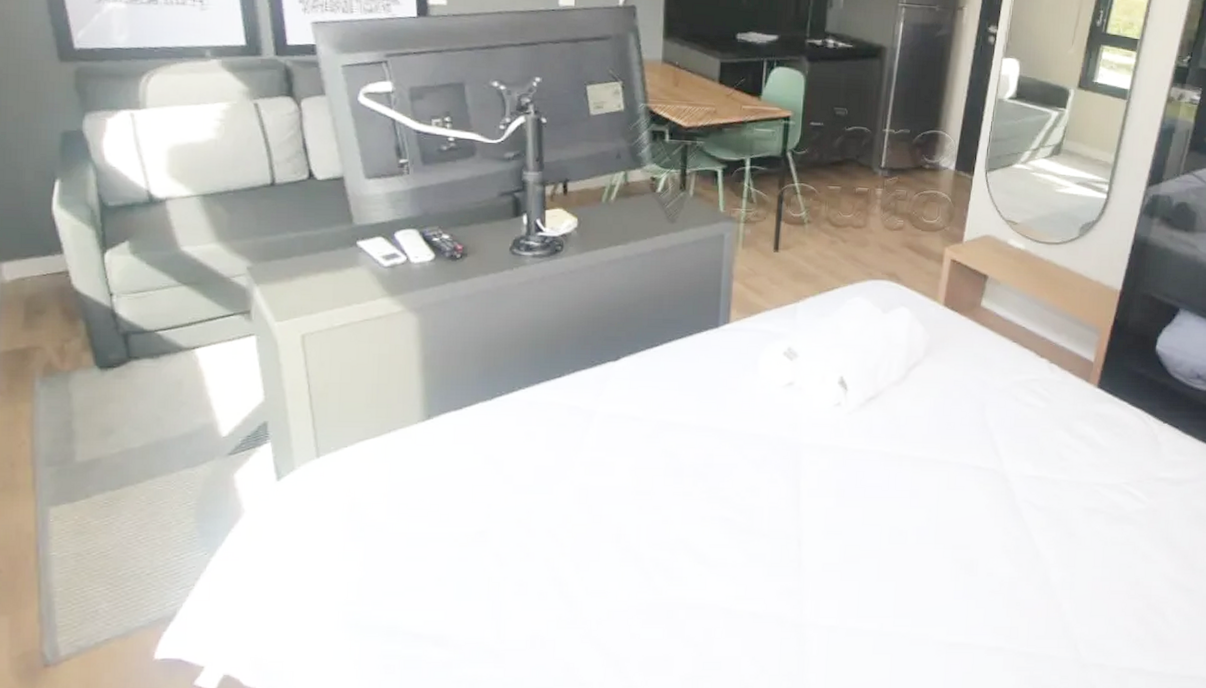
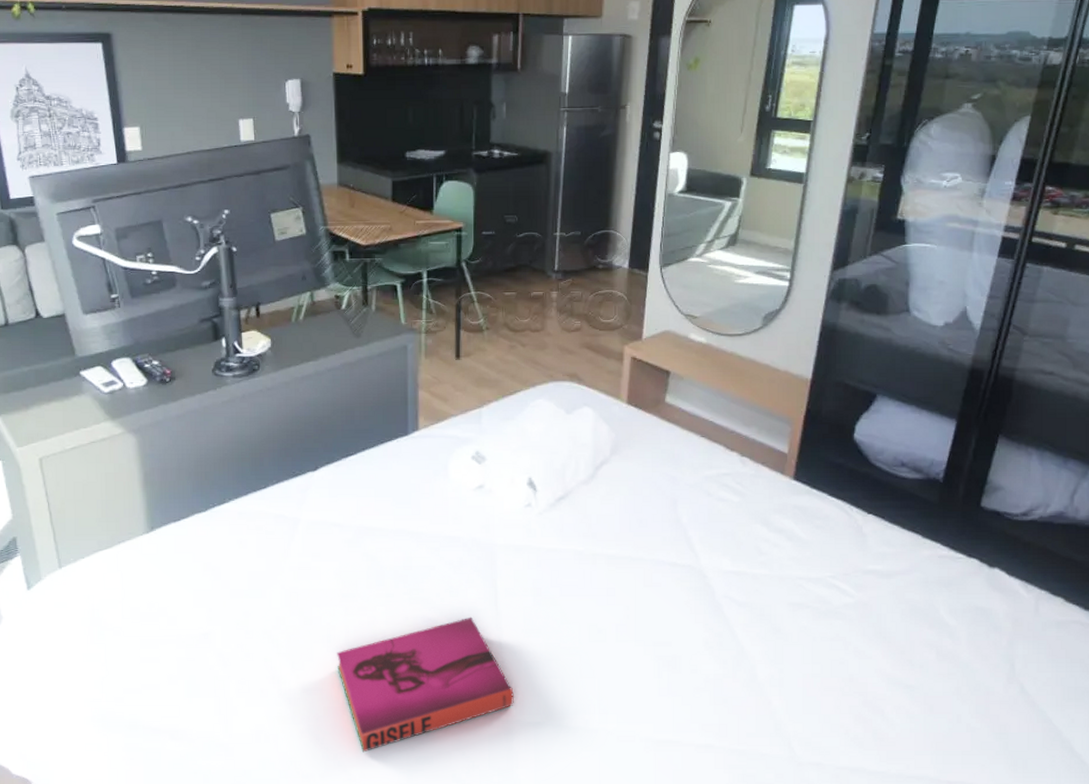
hardback book: none [625,517,810,658] -> present [337,617,514,753]

